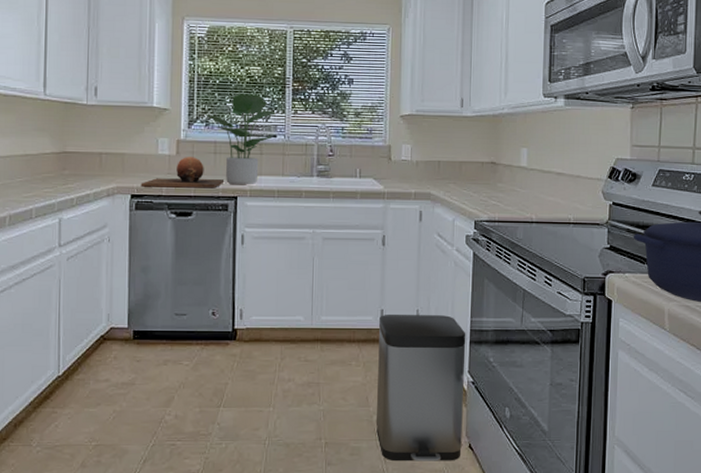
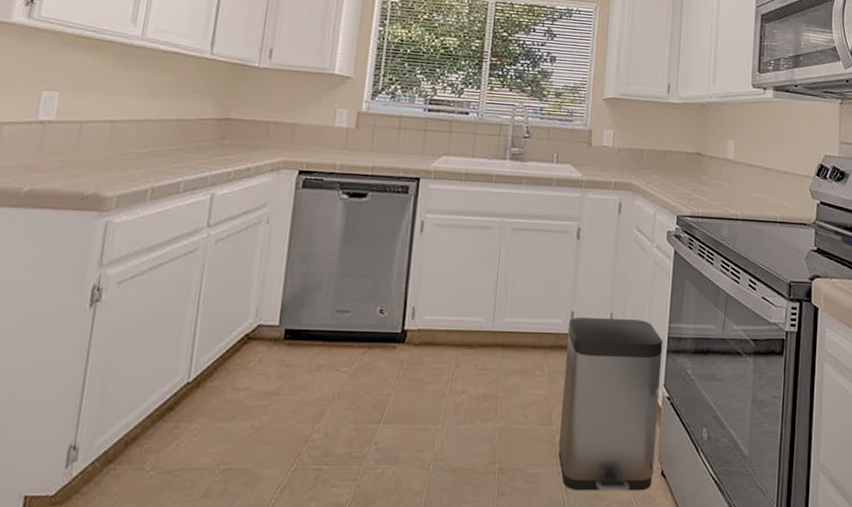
chopping board: present [140,157,225,188] -> none [311,131,408,168]
potted plant: present [204,94,276,185] -> none [391,65,470,166]

